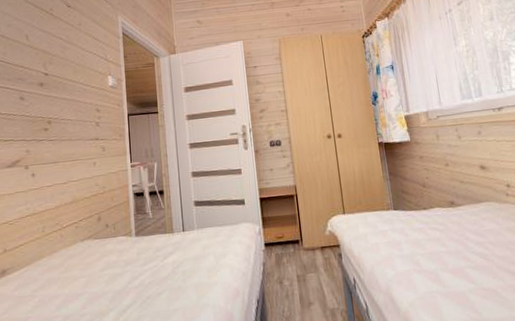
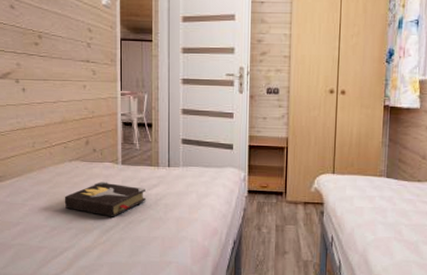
hardback book: none [76,257,164,295] -> present [64,182,147,217]

